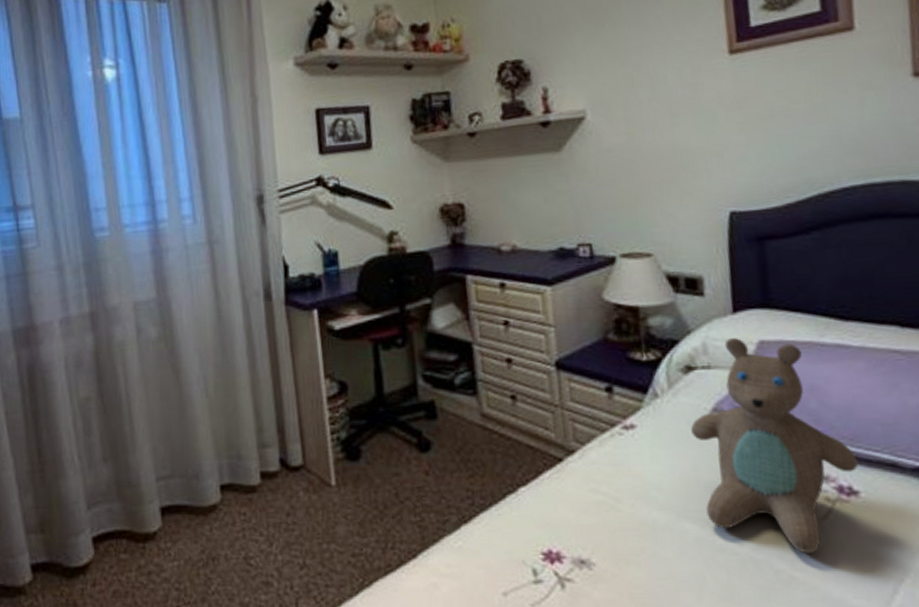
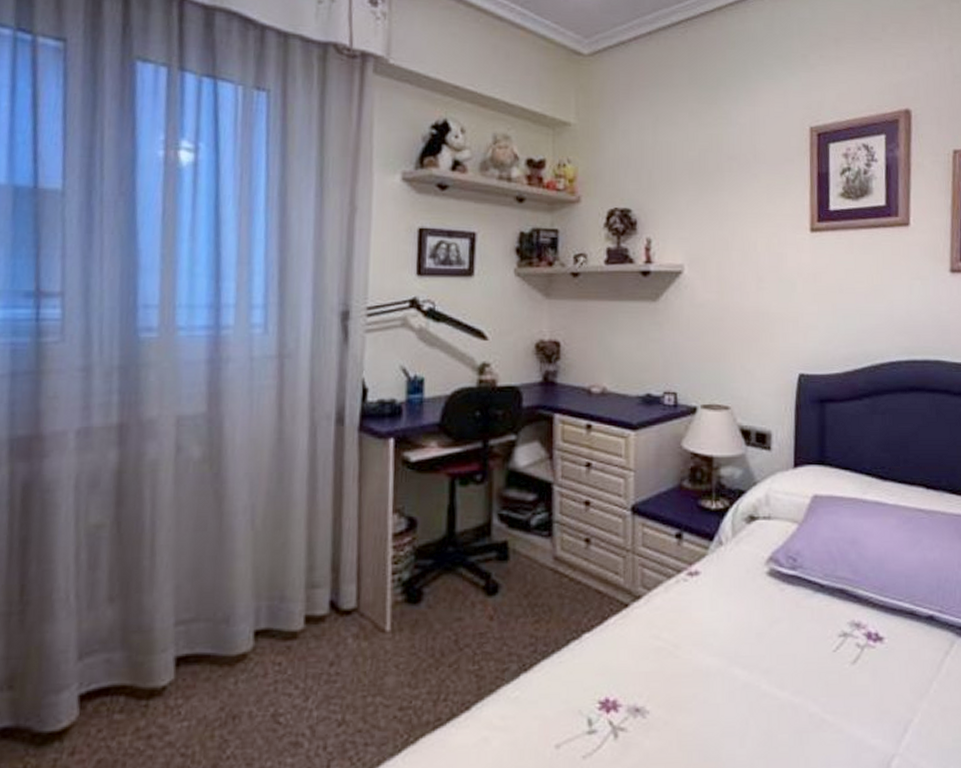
teddy bear: present [691,338,859,554] -> none [749,491,885,697]

